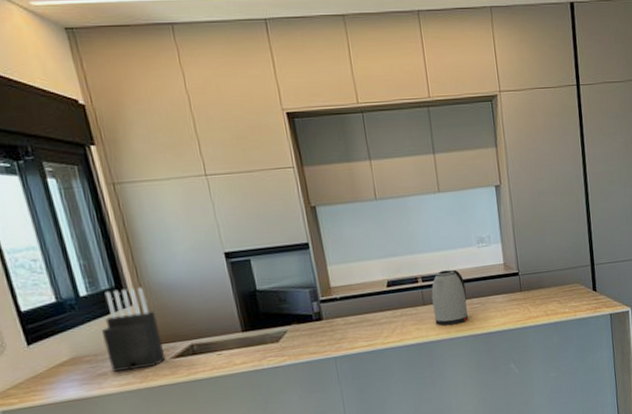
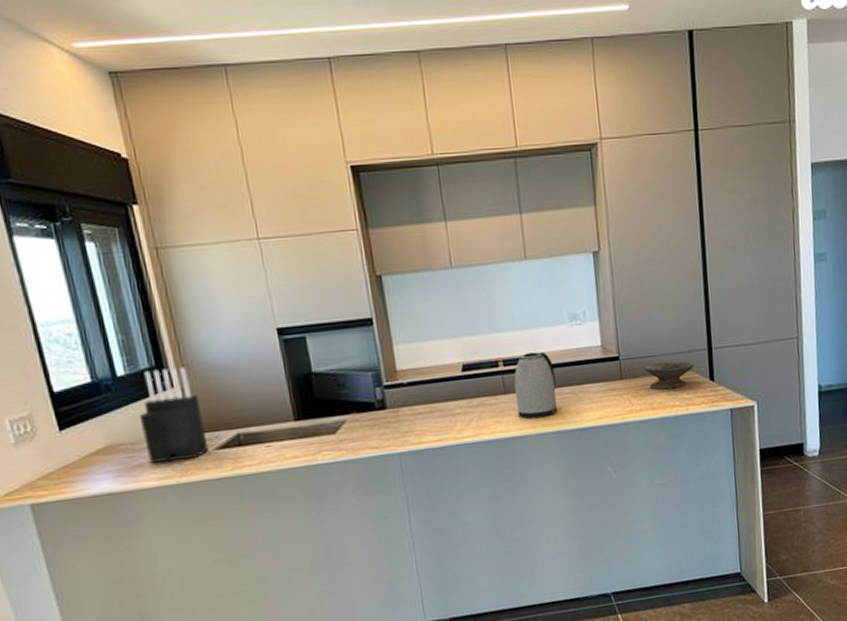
bowl: none [539,275,580,300] -> present [644,361,694,390]

